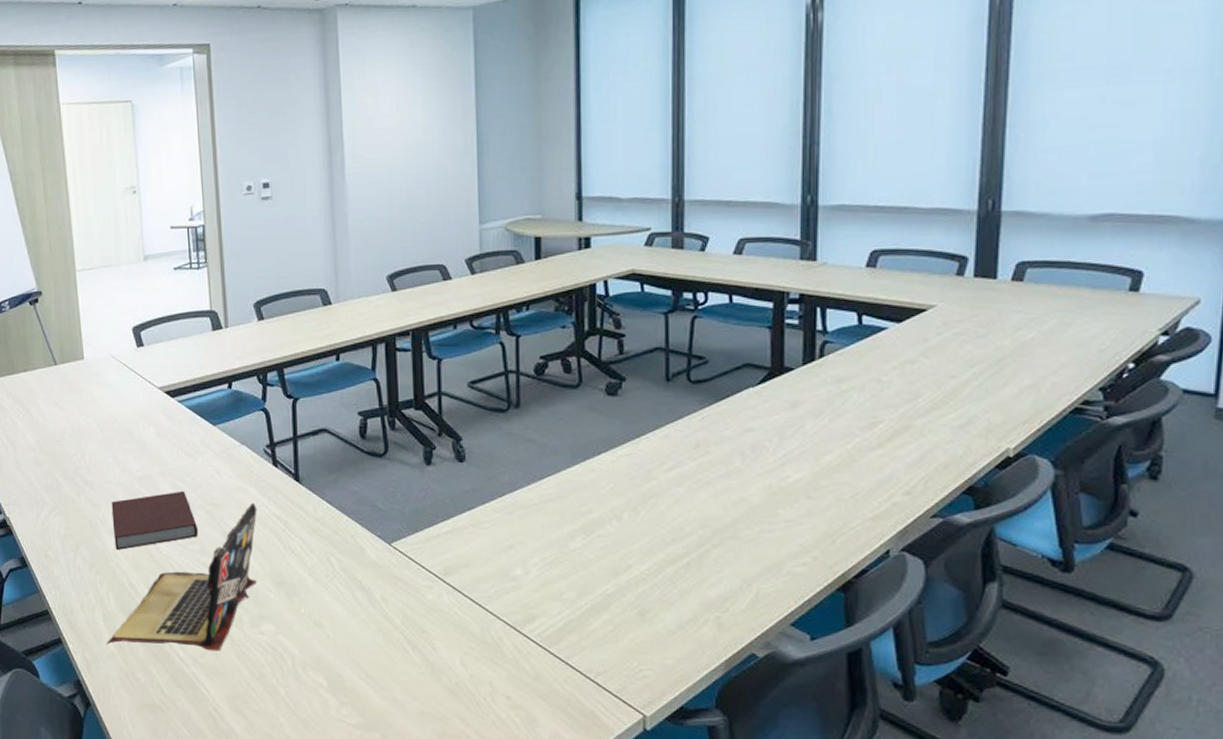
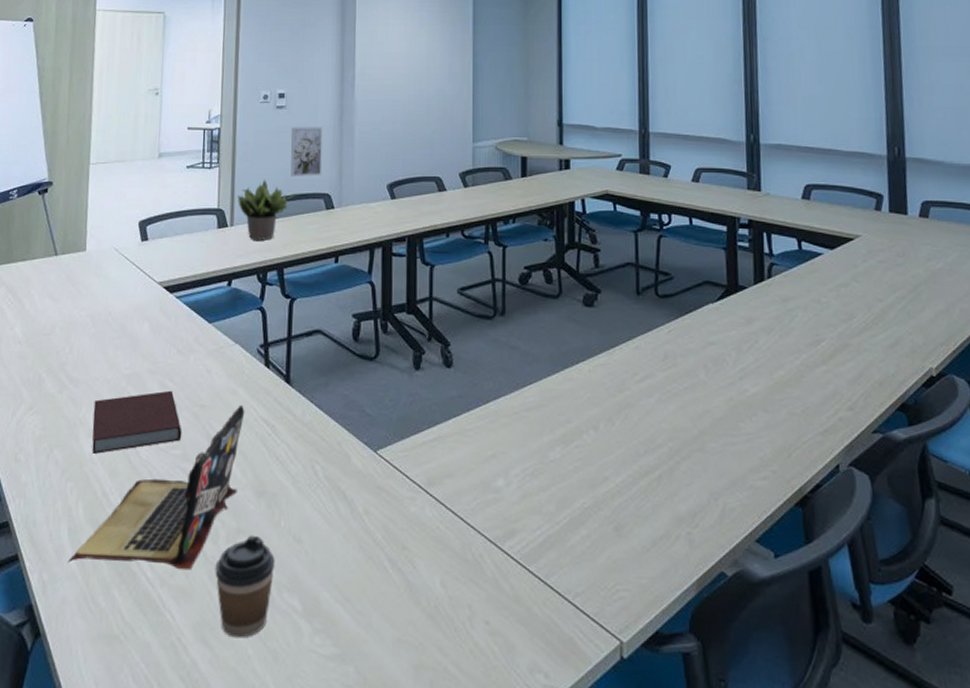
potted plant: none [229,277,293,341] -> present [237,179,299,240]
coffee cup: none [242,620,299,709] -> present [215,535,275,638]
wall art: none [279,217,316,274] -> present [290,127,323,178]

